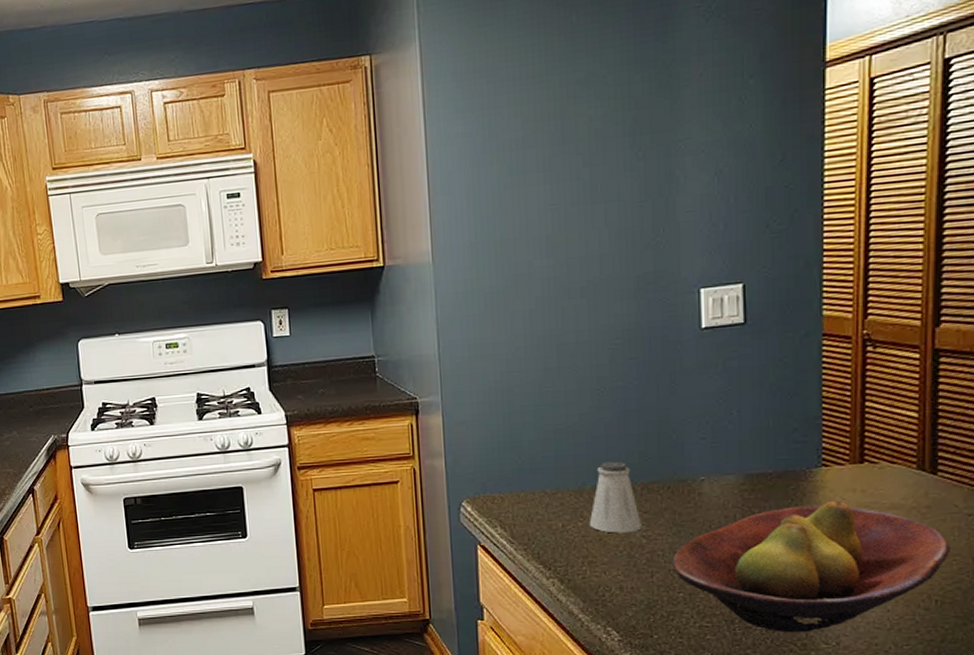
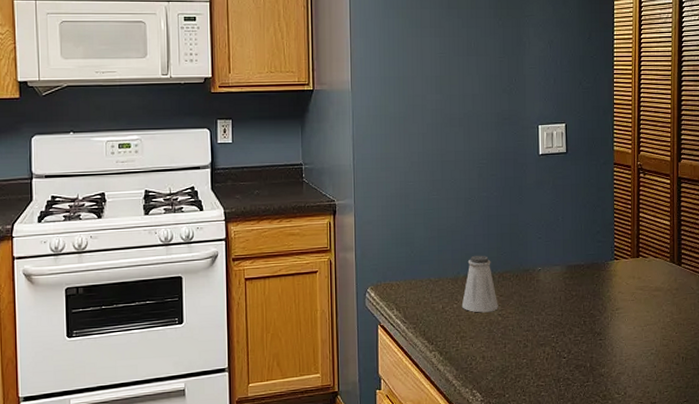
fruit bowl: present [672,501,950,633] -> none [519,286,690,387]

